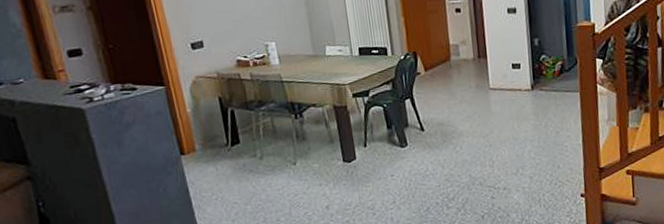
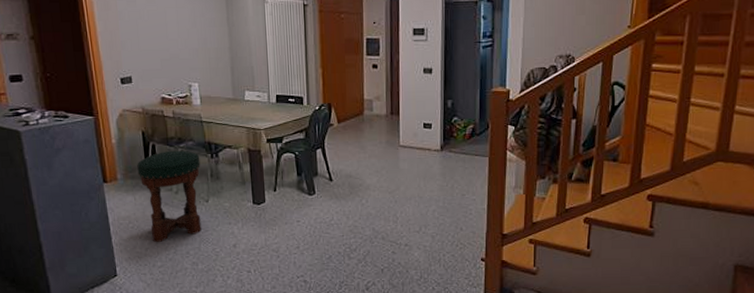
stool: none [216,113,291,212] -> present [137,150,202,242]

